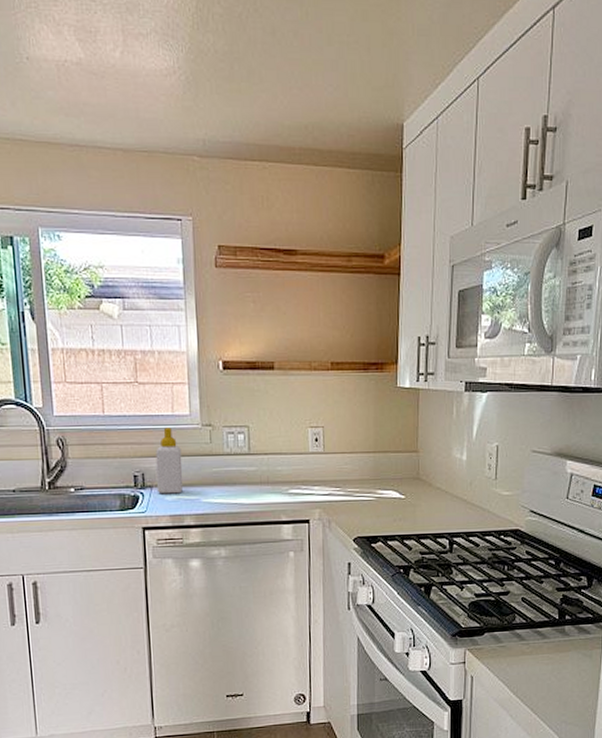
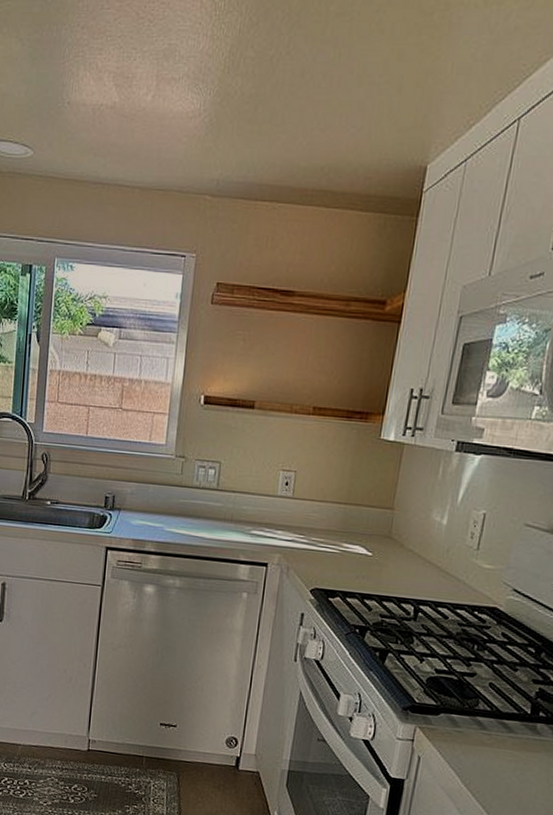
soap bottle: present [155,427,183,494] -> none [125,454,153,520]

